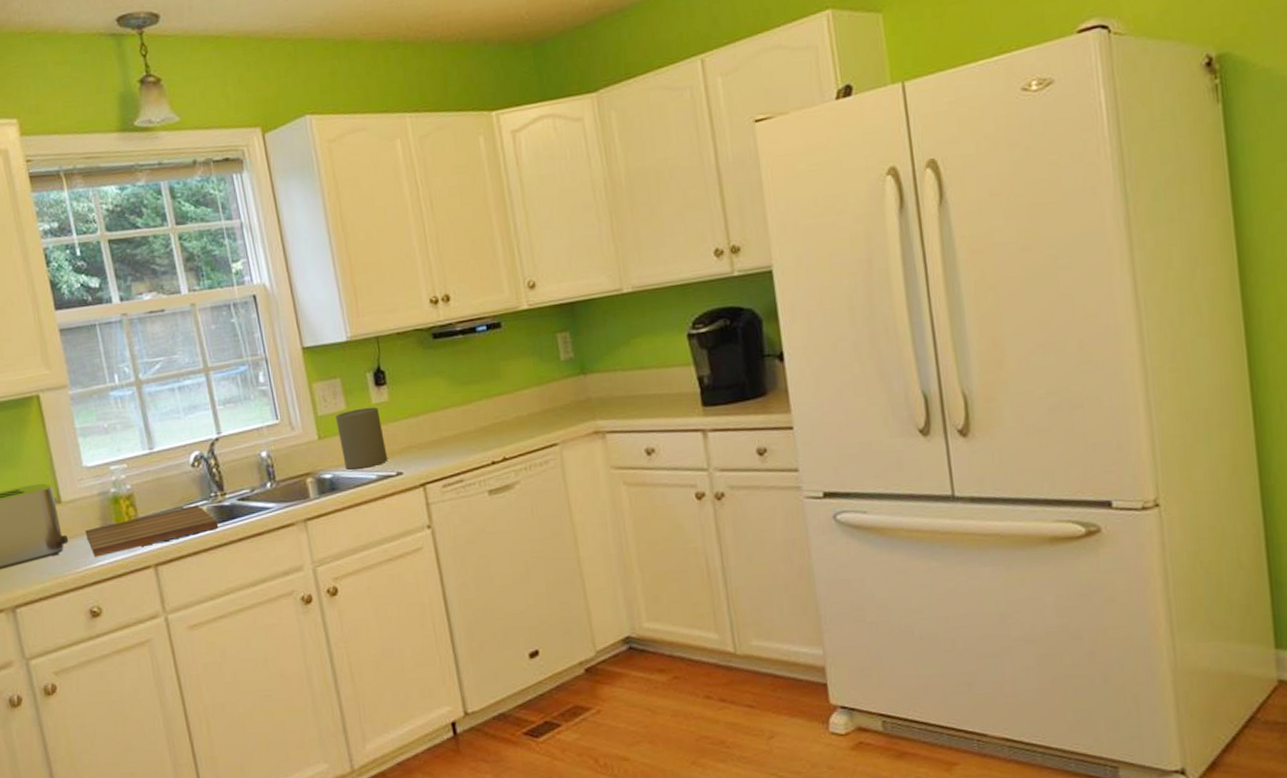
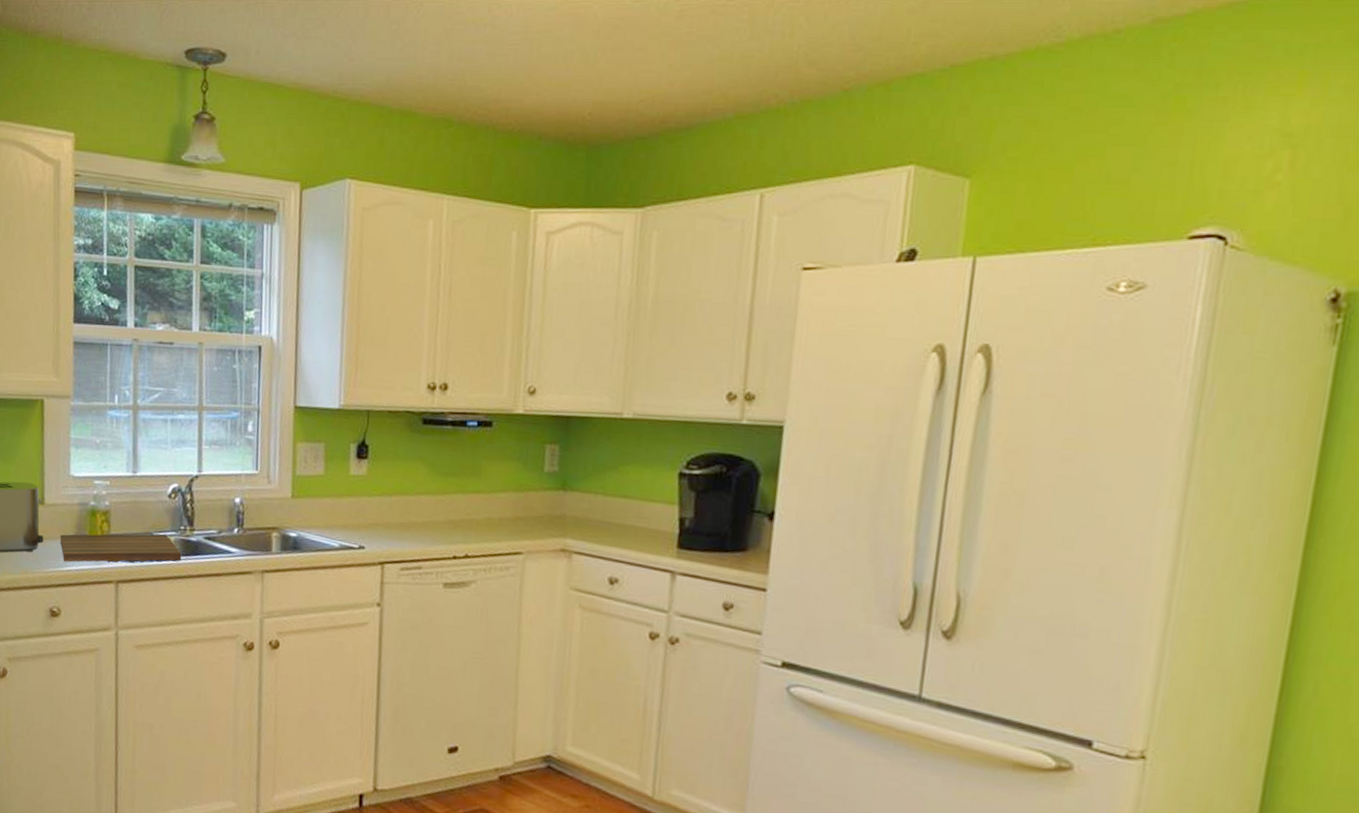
pen holder: present [336,406,388,470] -> none [311,476,355,535]

